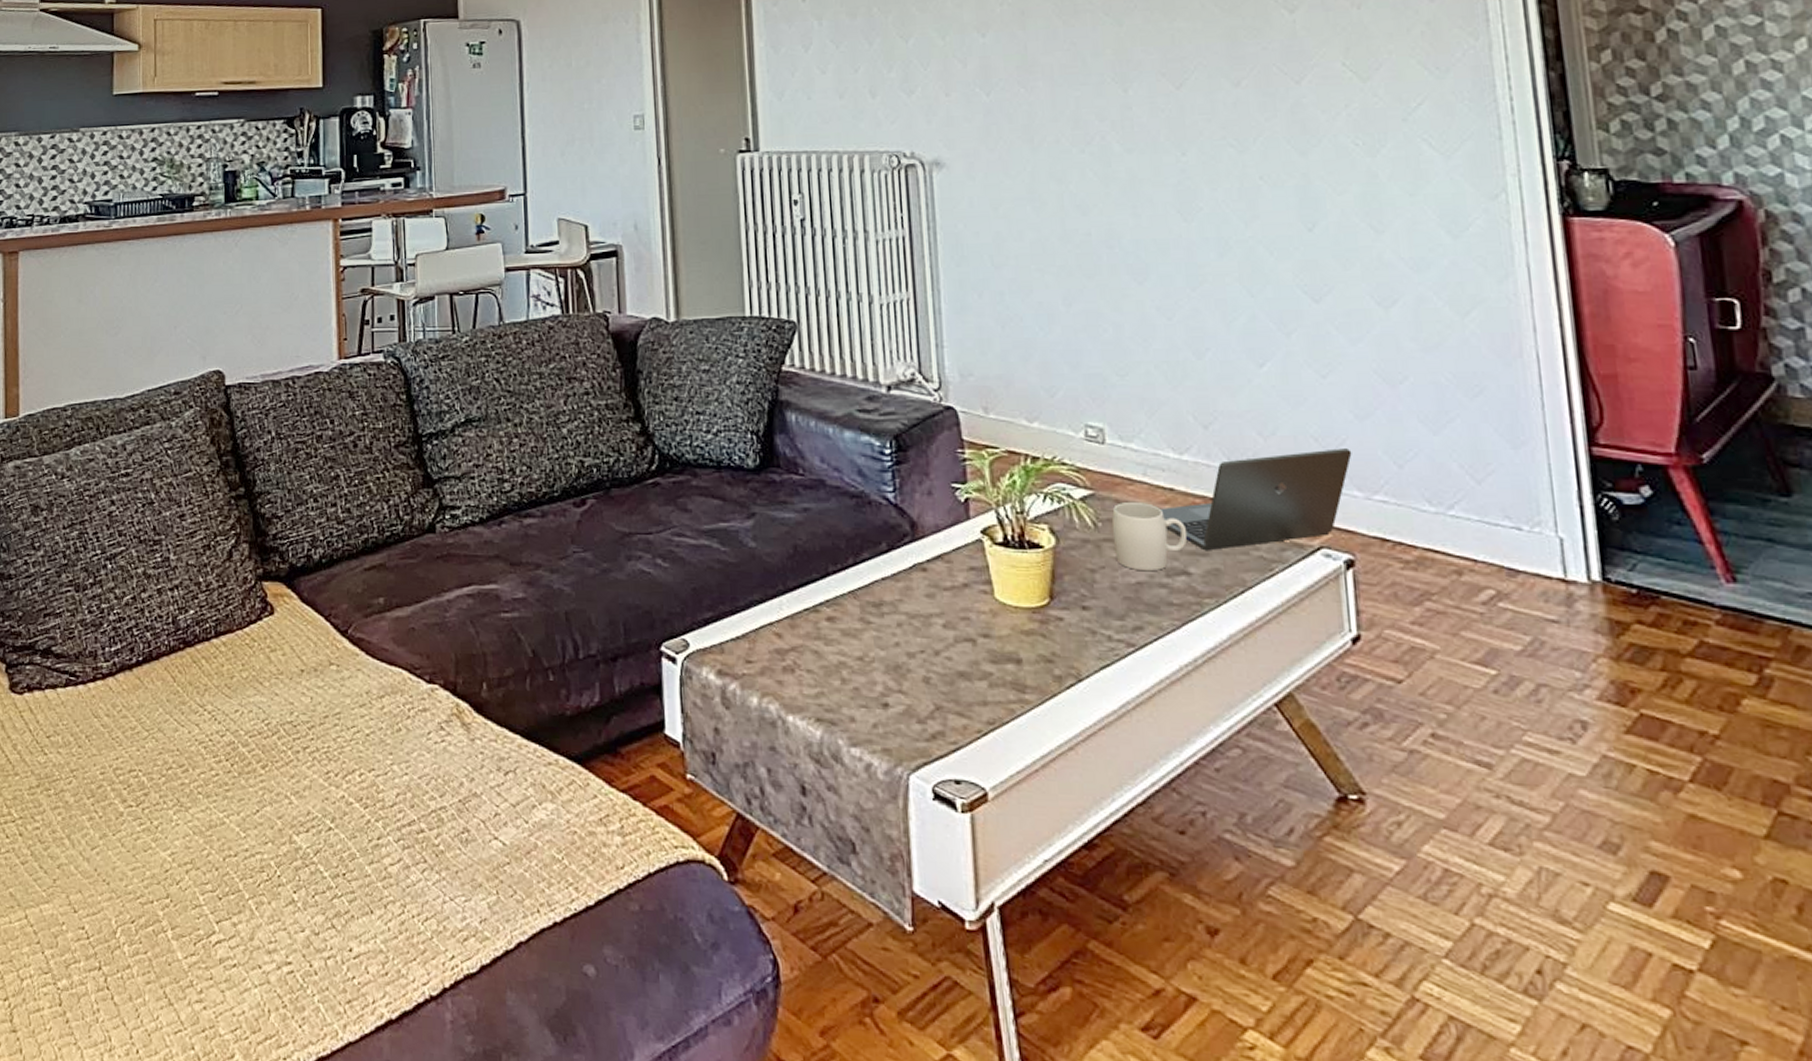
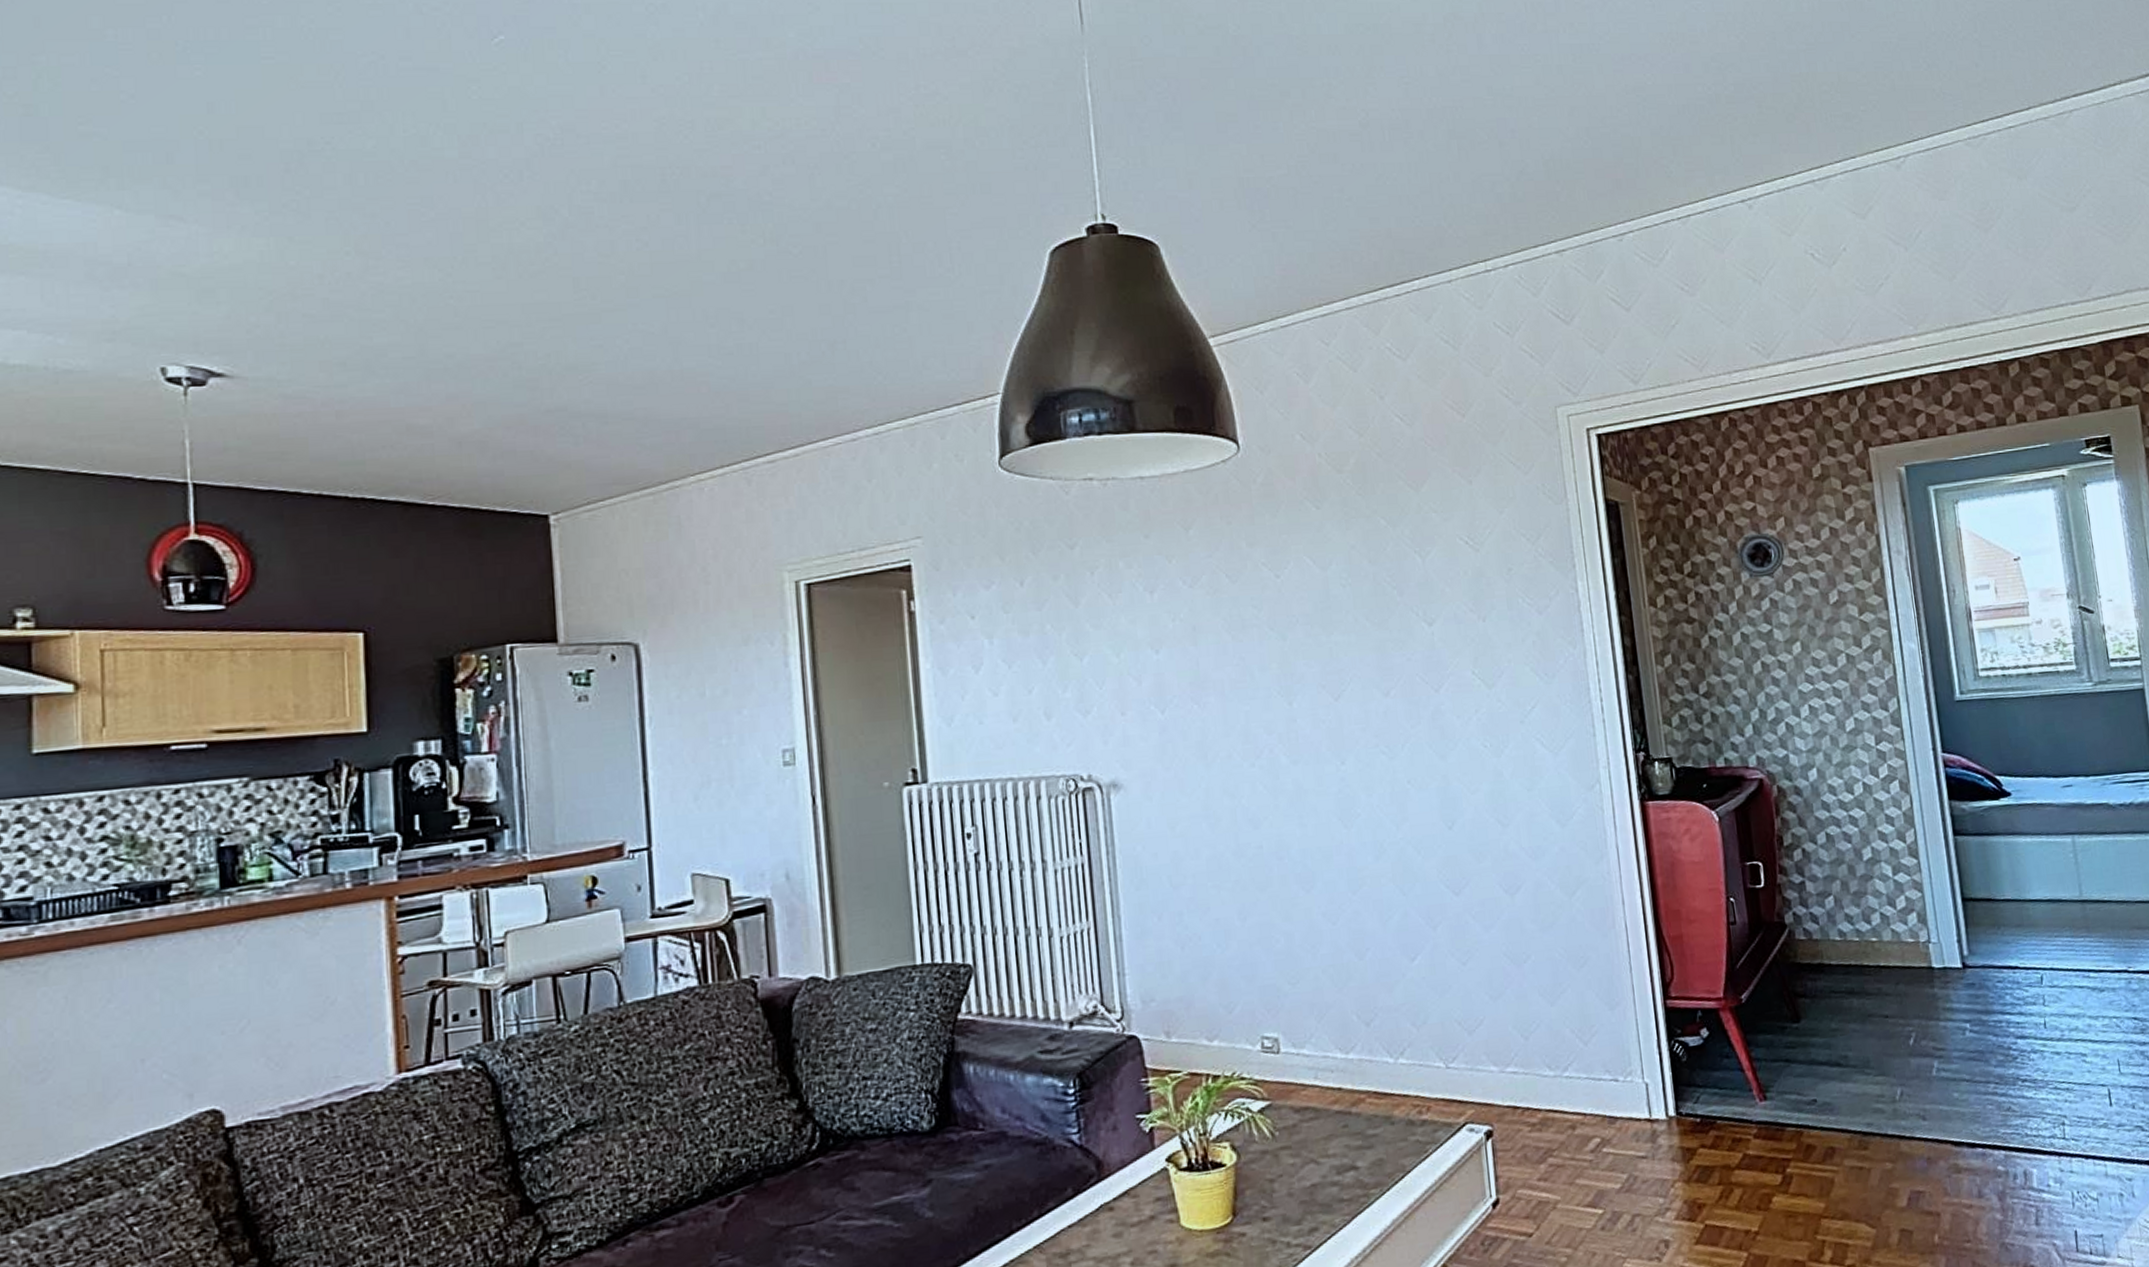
mug: present [1111,501,1188,572] -> none [1287,1105,1355,1174]
laptop: present [1159,448,1352,550] -> none [1329,1028,1489,1143]

